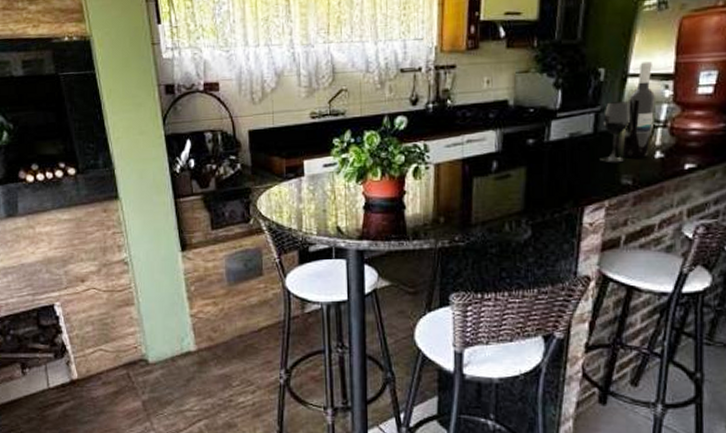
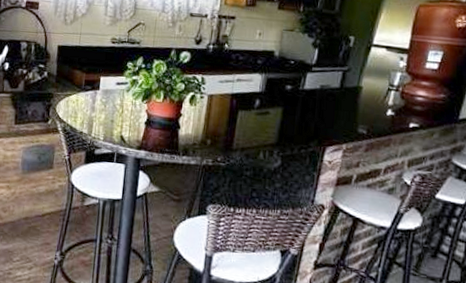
wine glass: present [601,101,631,163] -> none [343,64,372,115]
wine bottle: present [622,61,655,158] -> none [361,36,392,114]

